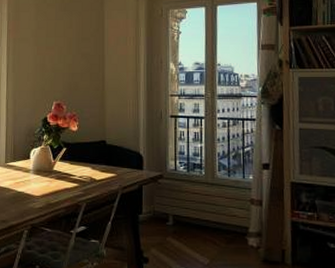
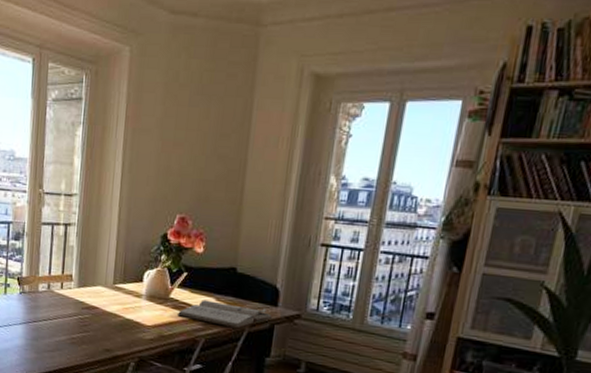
book: none [60,169,140,192] -> present [176,300,273,329]

